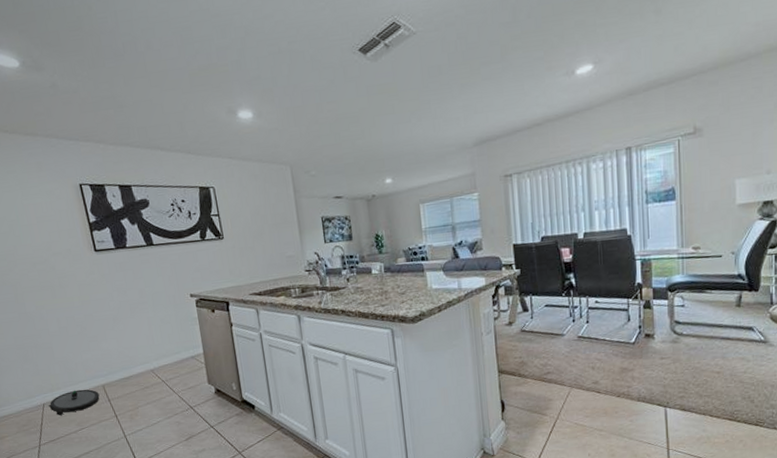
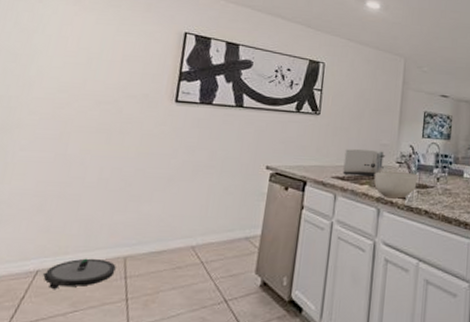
toaster: none [255,262,294,291] -> present [343,149,386,177]
bowl: none [287,278,330,305] -> present [374,171,419,199]

